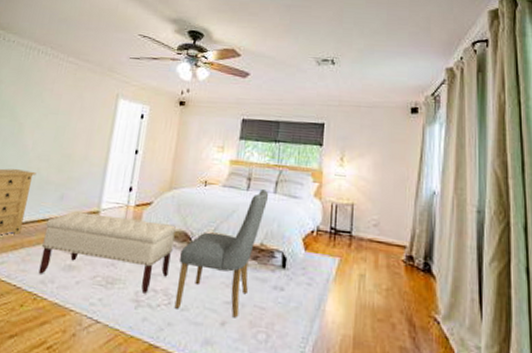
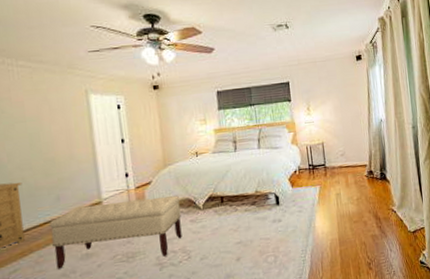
chair: present [174,189,269,318] -> none [189,148,255,260]

